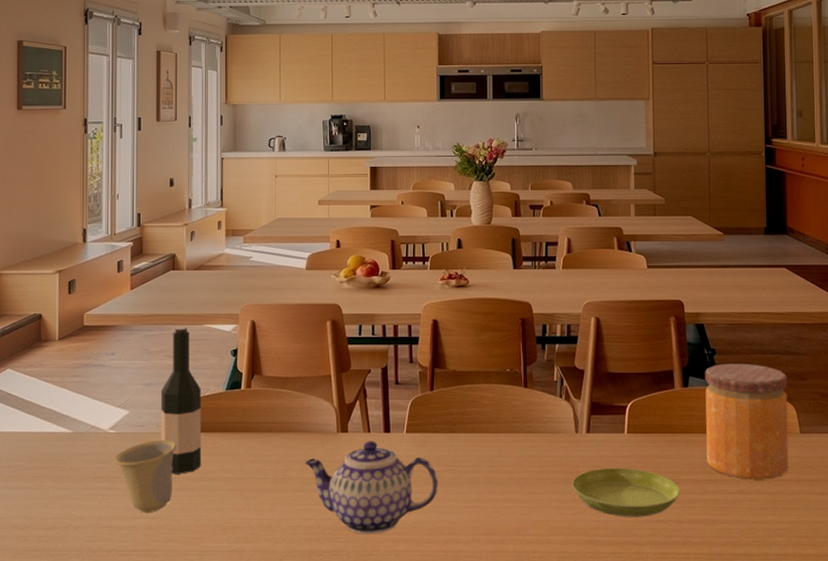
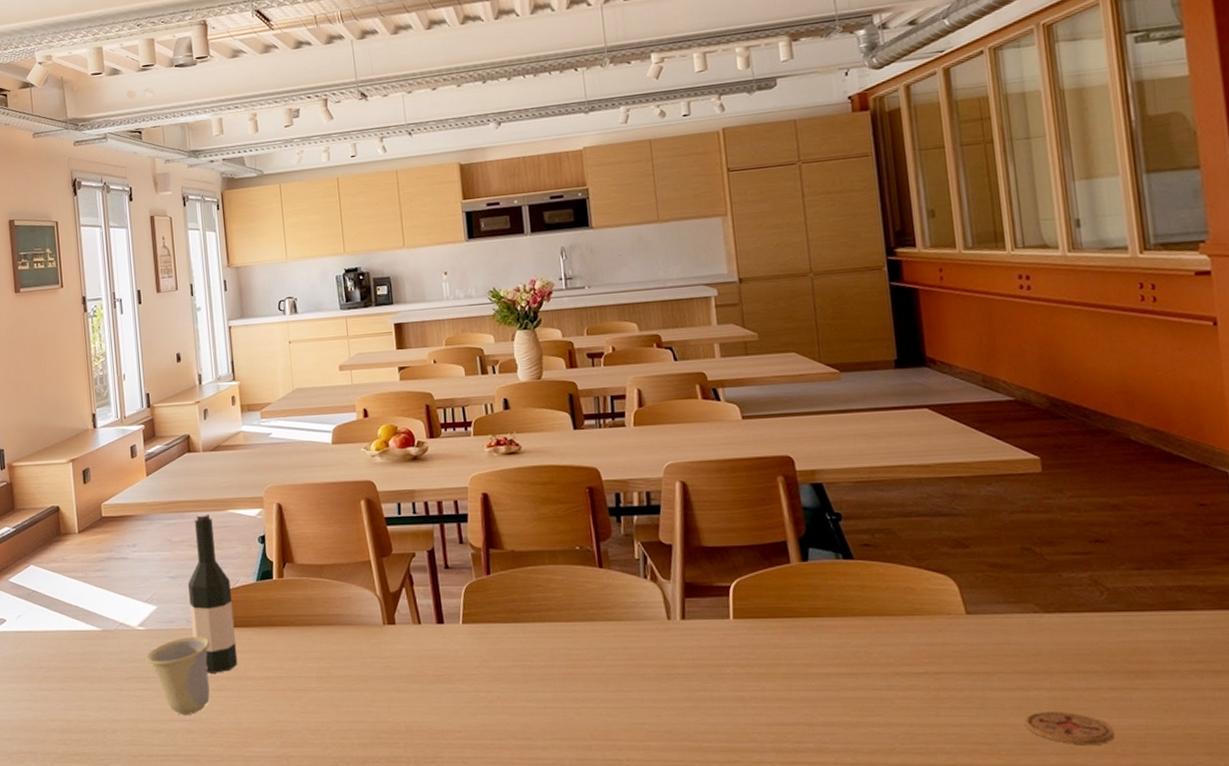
teapot: present [305,441,438,535] -> none [350,633,506,739]
saucer: present [572,467,680,517] -> none [668,660,809,719]
jar: present [705,364,789,480] -> none [829,530,954,673]

